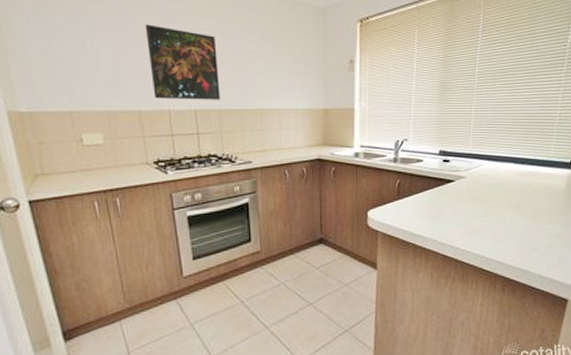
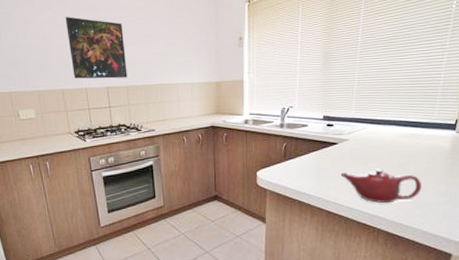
teapot: none [457,208,539,246] -> present [340,168,422,204]

